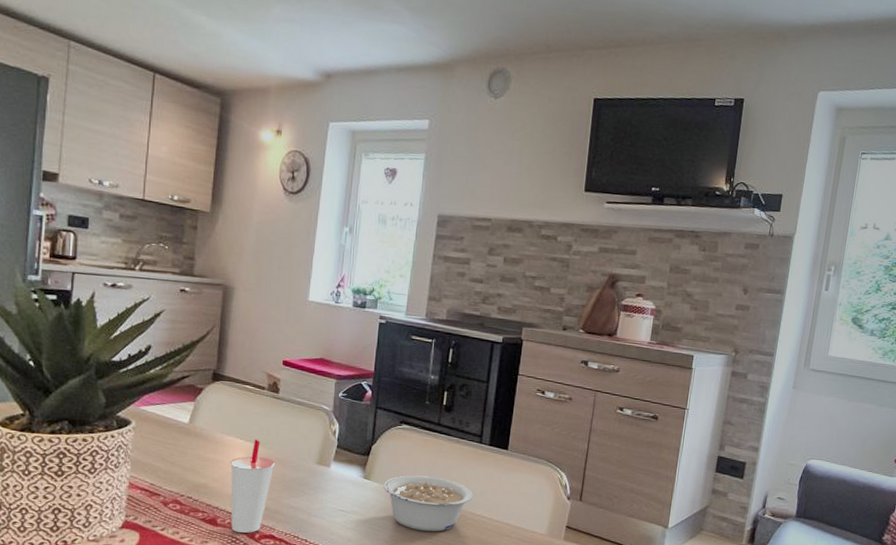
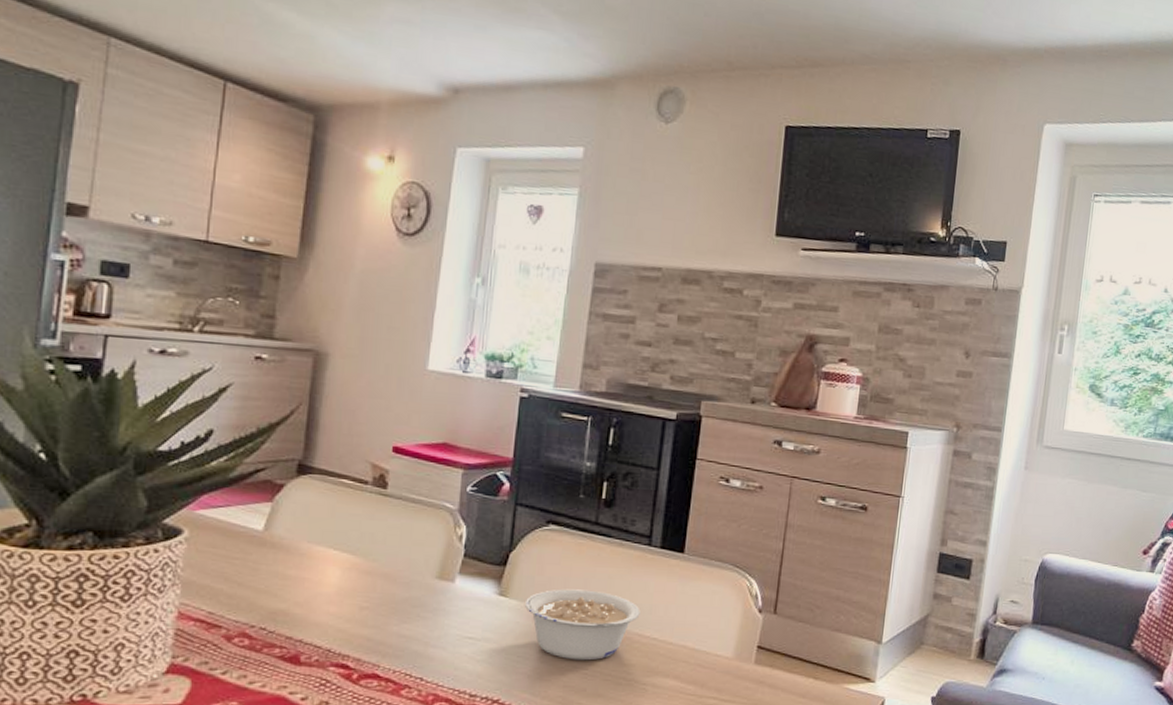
cup: present [230,440,276,533] -> none [319,549,382,673]

